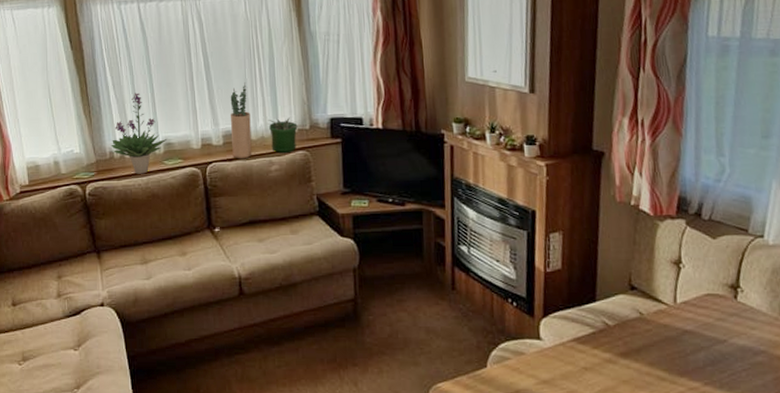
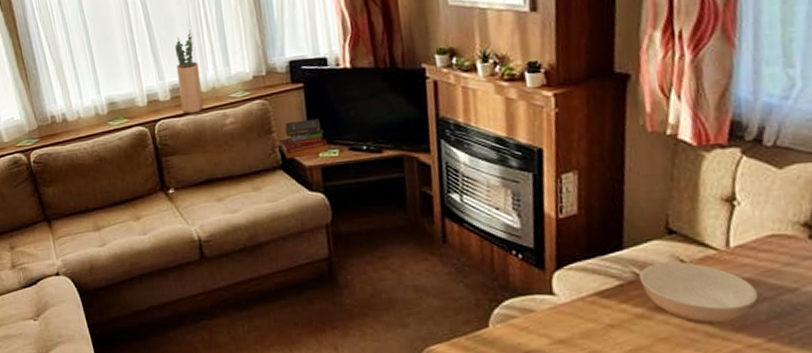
potted plant: present [111,93,167,174] -> none [52,51,110,138]
planter: present [268,118,304,153] -> none [218,64,260,104]
books: none [317,171,359,206] -> present [279,118,328,159]
bowl: none [607,314,698,369] -> present [638,261,759,324]

